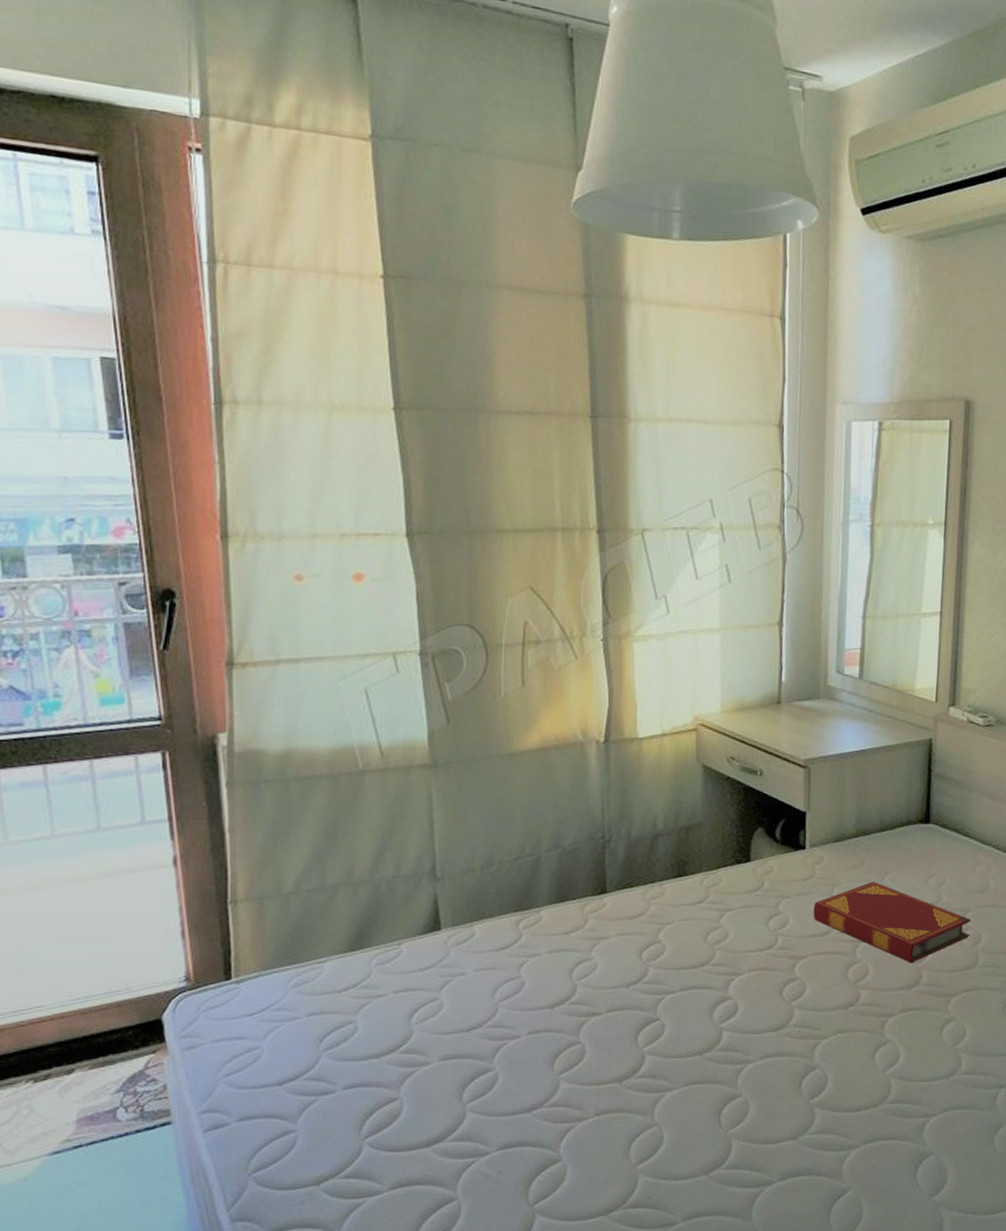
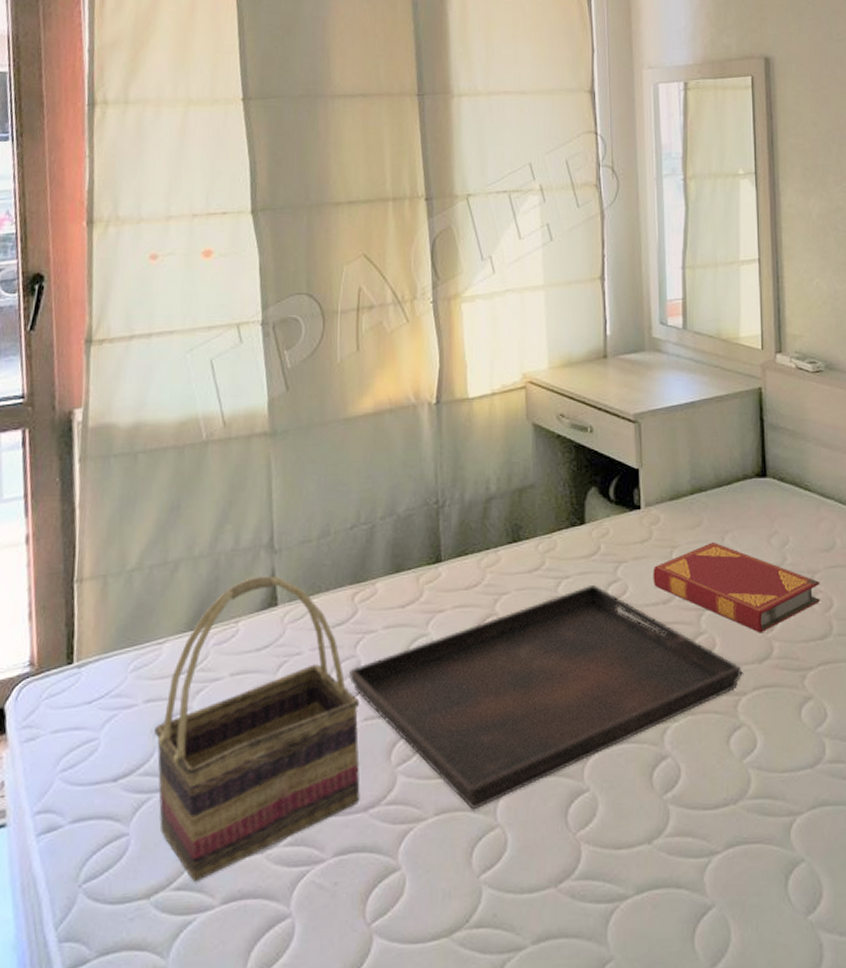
woven basket: none [318,902,524,1171] -> present [154,575,360,881]
serving tray: none [512,917,892,1112] -> present [348,584,742,810]

